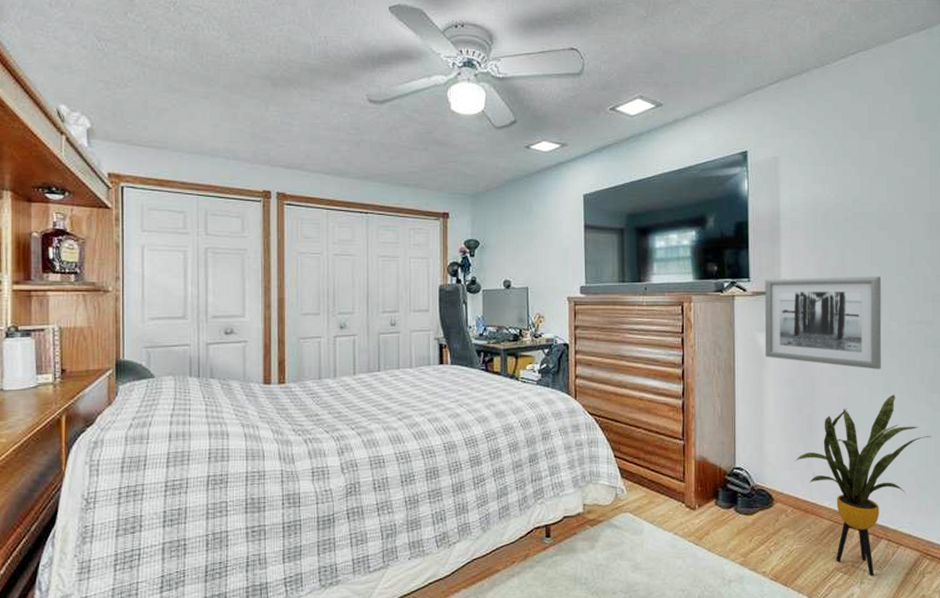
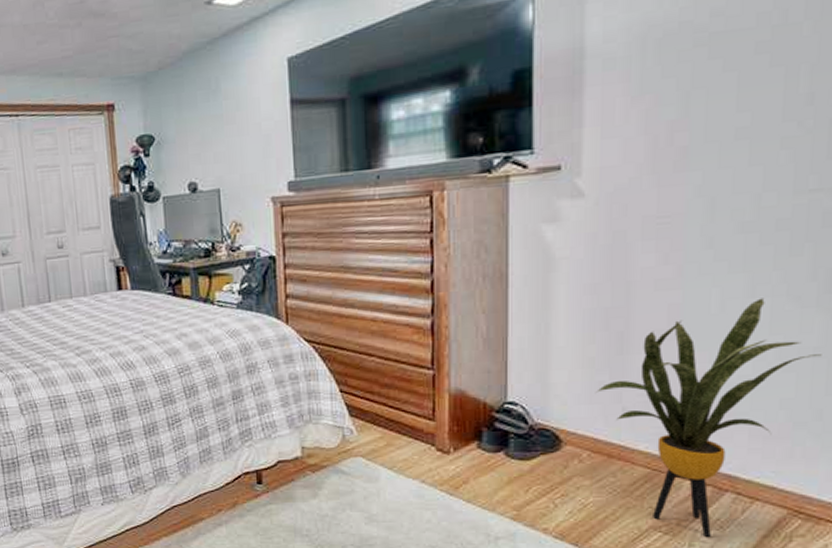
wall art: present [764,277,882,369] -> none [554,127,752,265]

